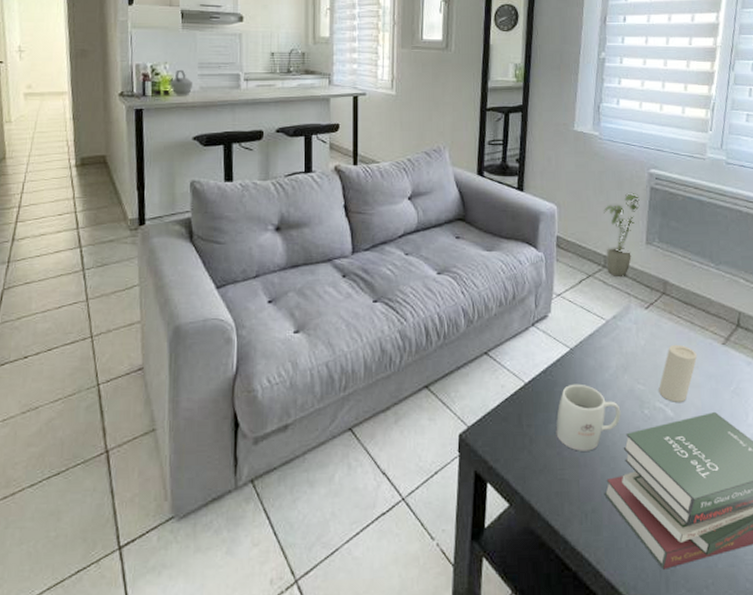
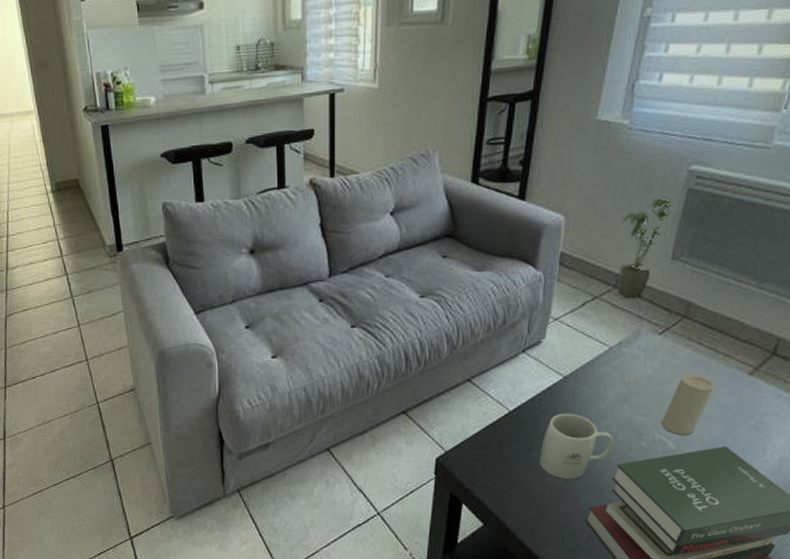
kettle: present [153,69,193,96] -> none [116,75,156,110]

